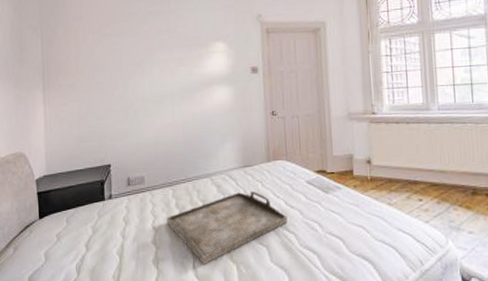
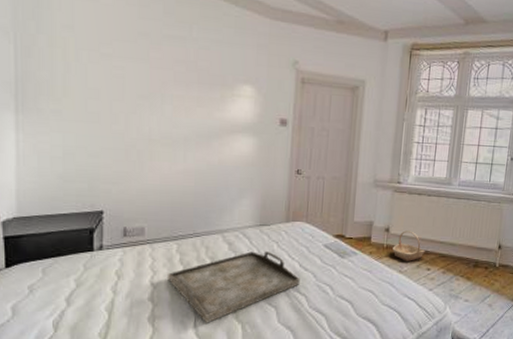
basket: none [377,161,413,193] -> present [392,231,425,261]

